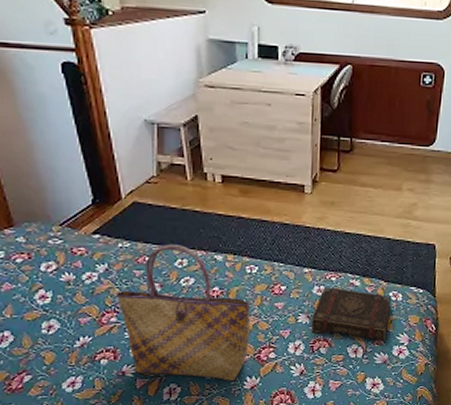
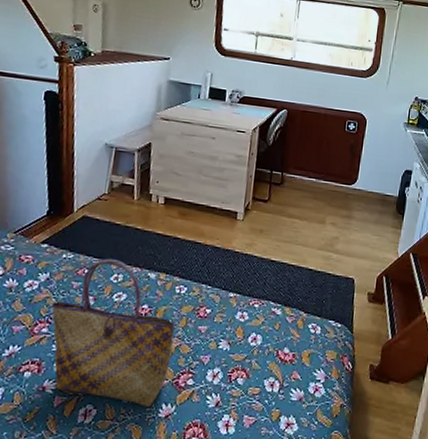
book: present [311,287,392,341] -> none [231,313,311,376]

